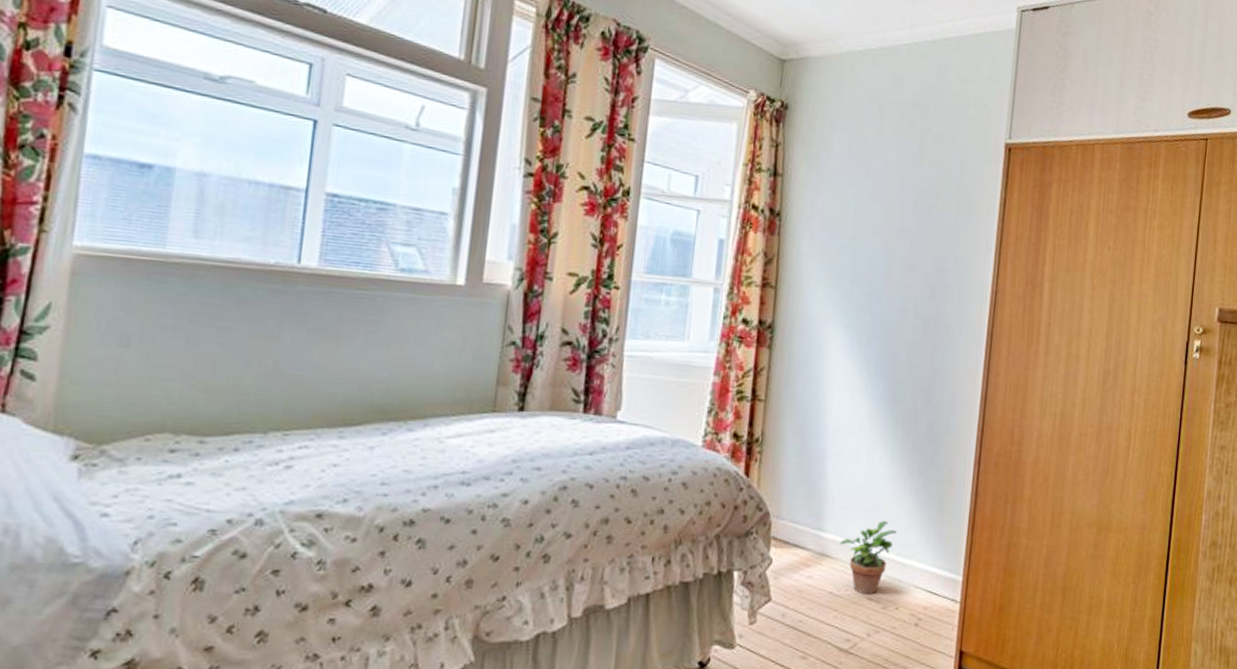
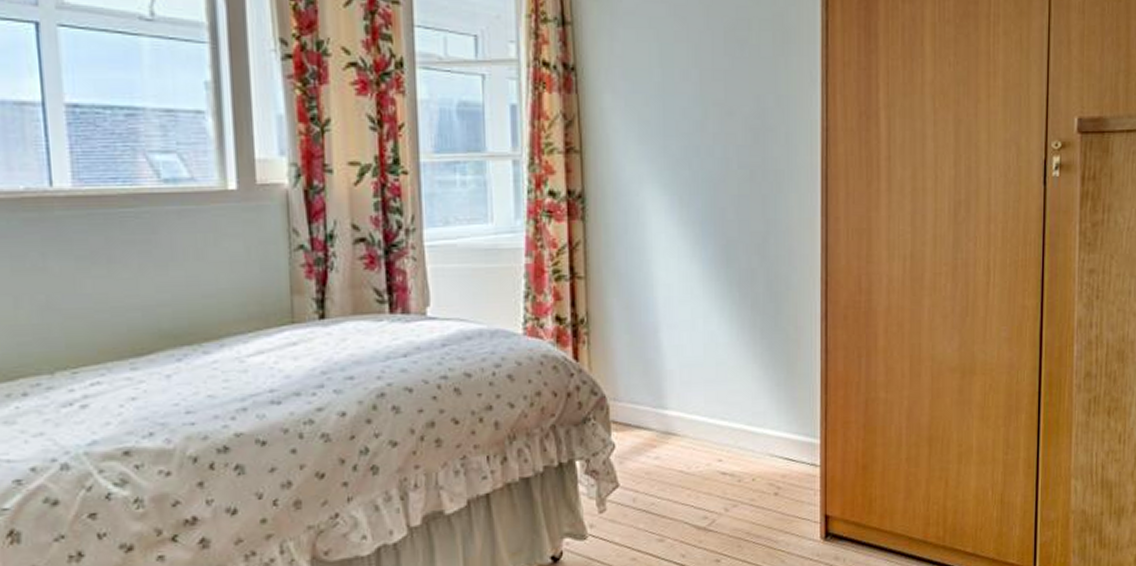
potted plant: present [840,520,896,595] -> none [685,390,744,469]

